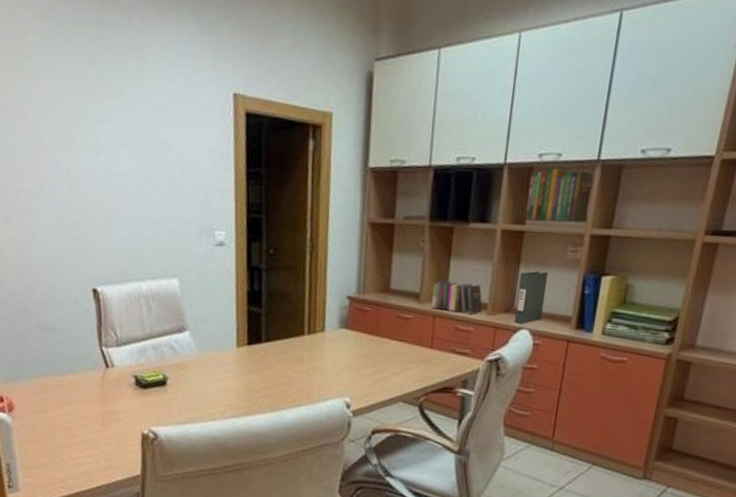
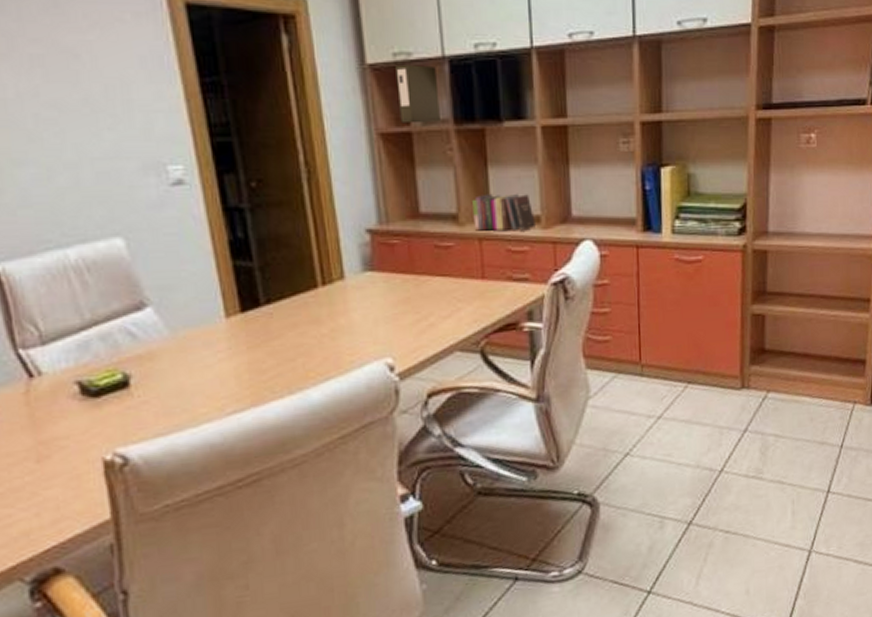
binder: none [387,170,423,218] -> present [395,64,440,124]
binder: present [514,271,549,324] -> none [571,169,604,234]
books: present [525,168,595,223] -> none [563,48,634,112]

